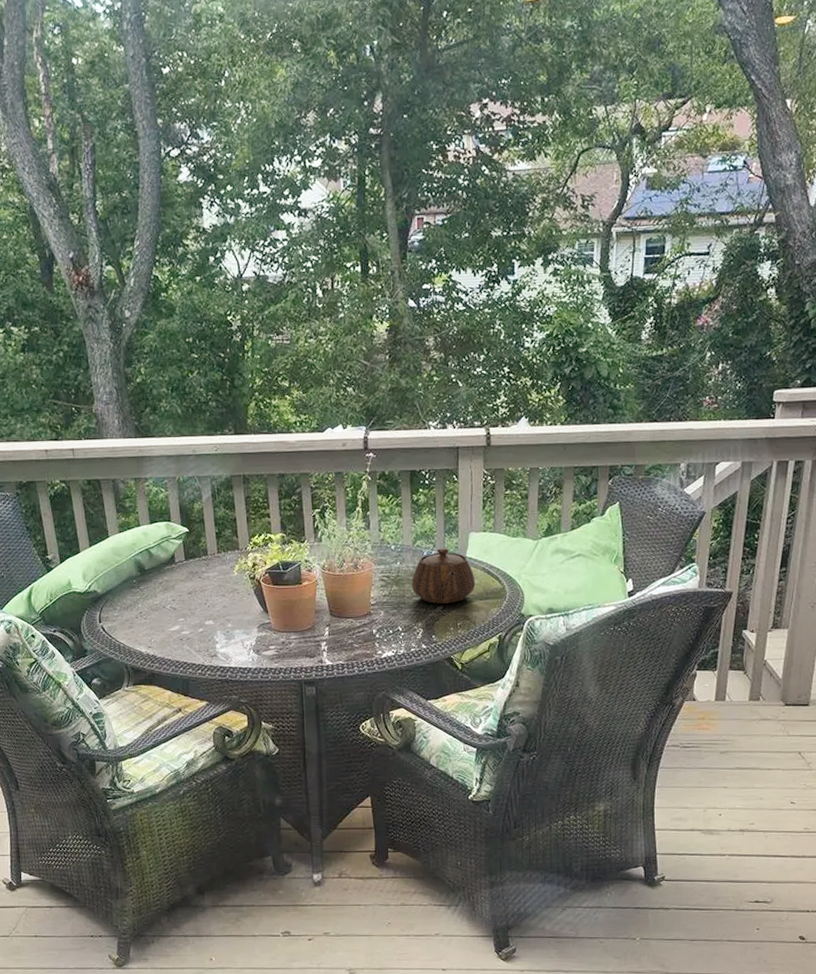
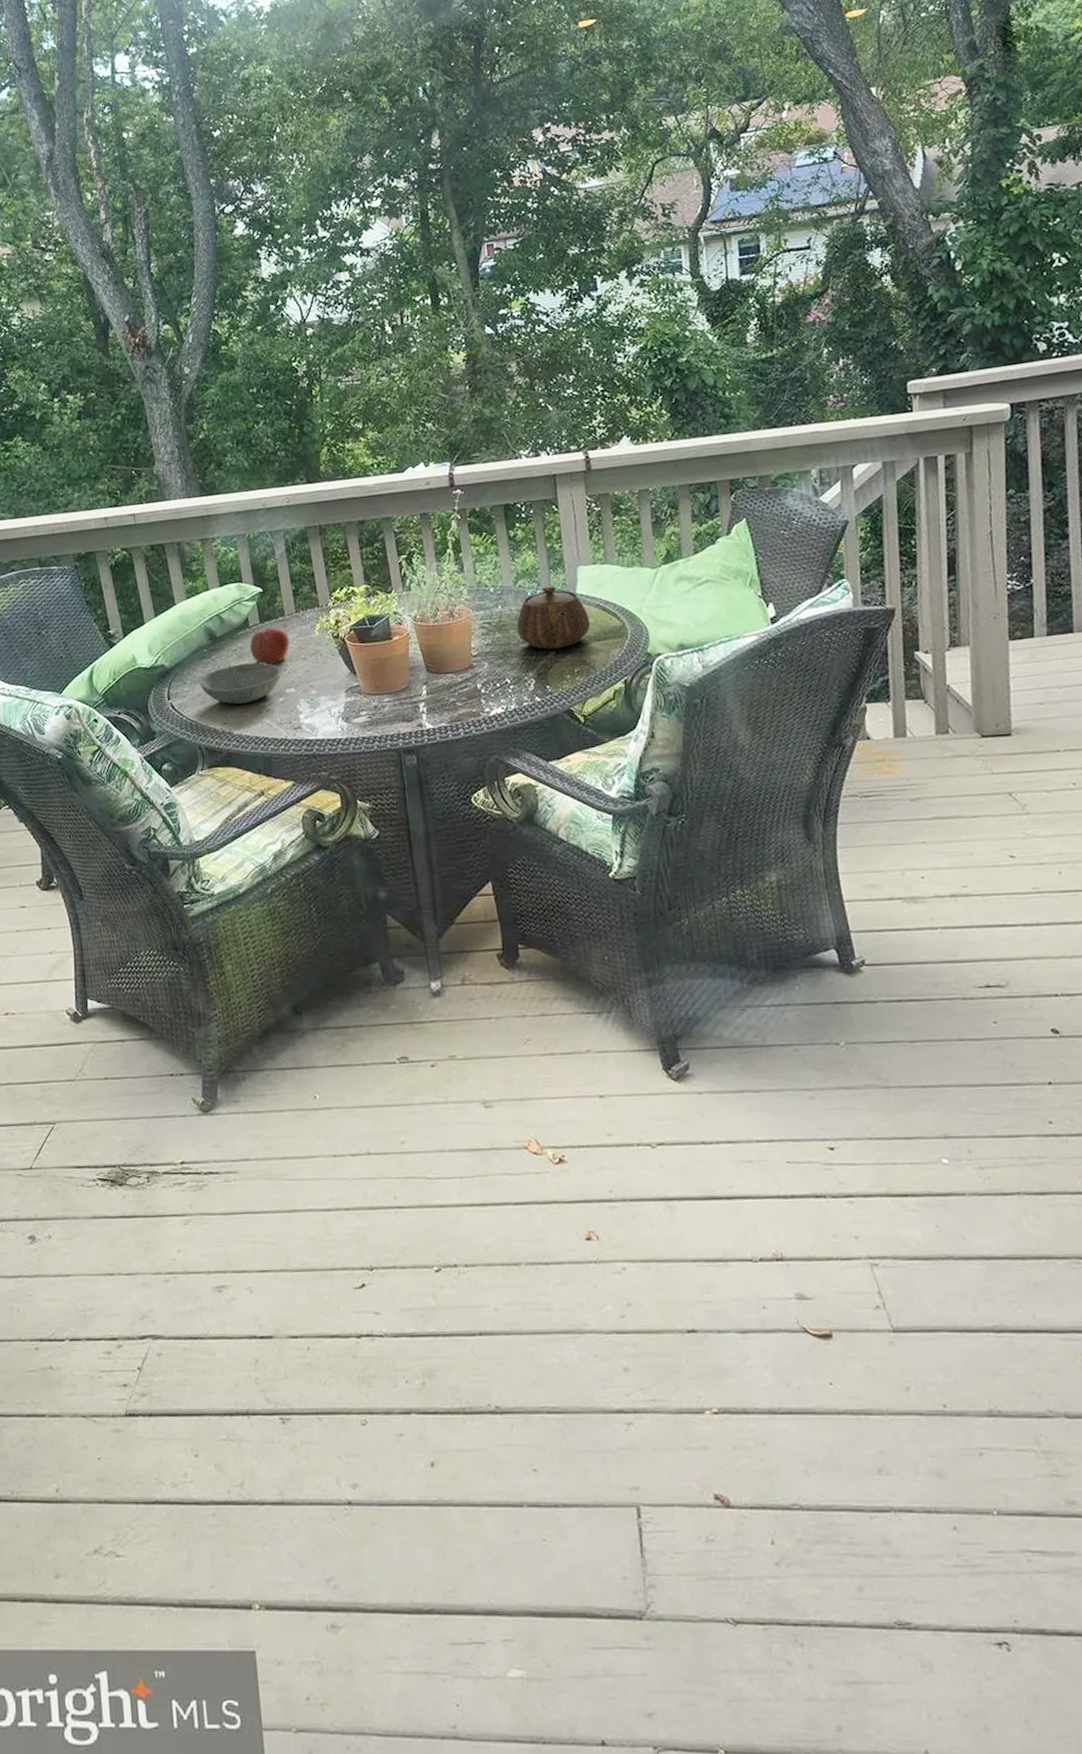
bowl: none [128,595,202,631] -> present [200,662,281,704]
apple: none [175,564,211,599] -> present [250,627,290,666]

